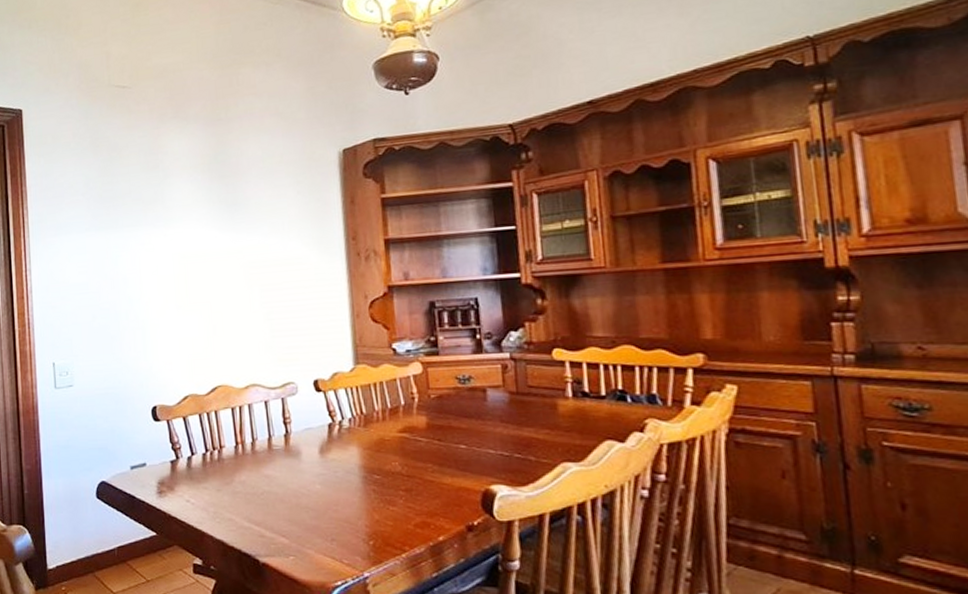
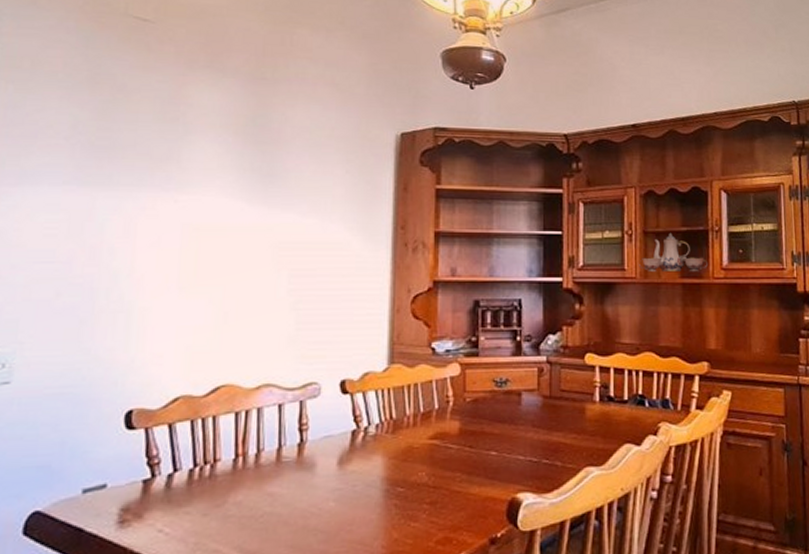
tea set: none [608,214,696,259] -> present [639,232,708,273]

